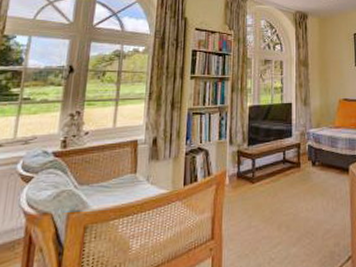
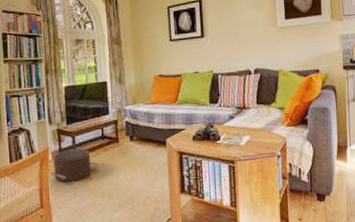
pouf: none [226,173,278,210] -> present [50,148,99,183]

